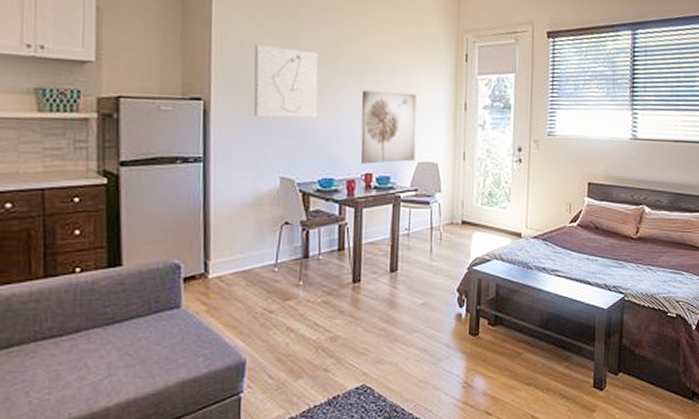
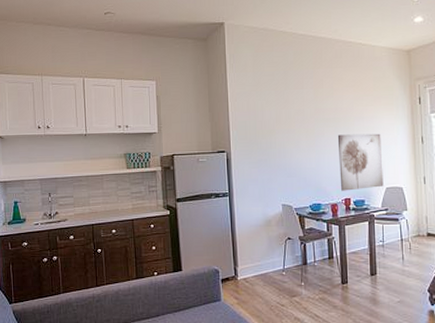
wall art: present [253,45,319,118] -> none [257,109,306,161]

